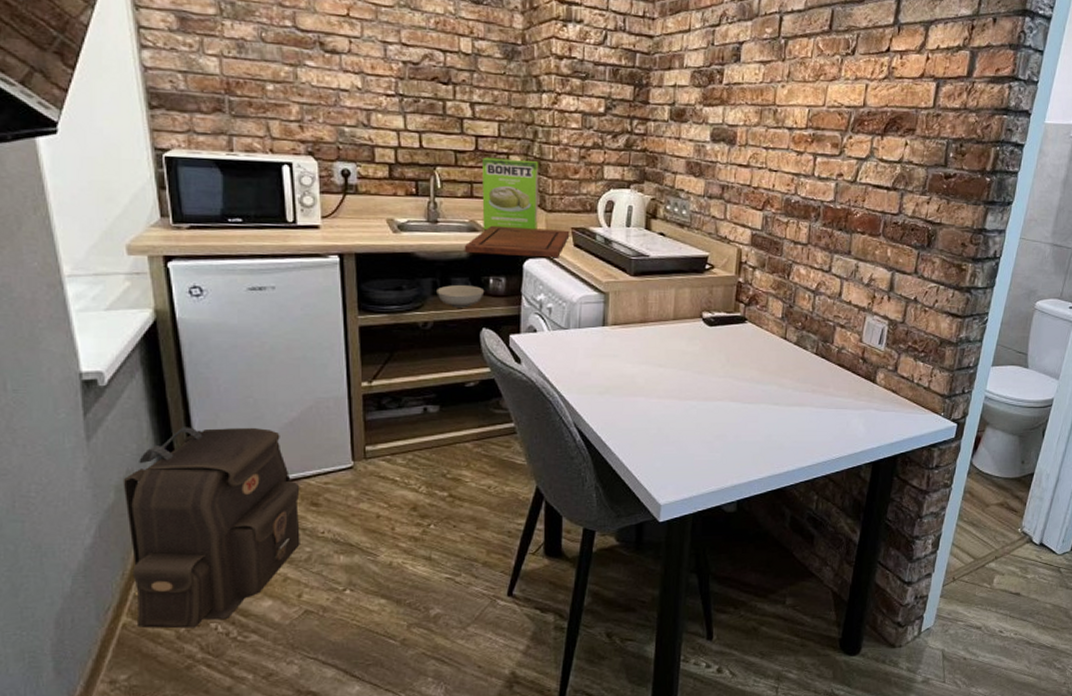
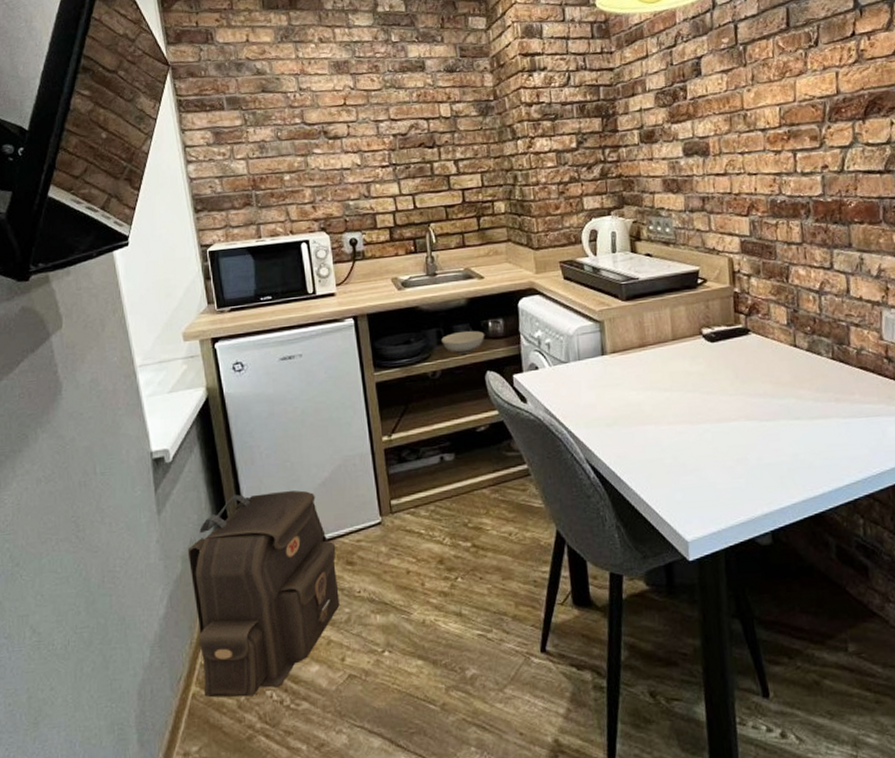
cutting board: present [464,225,570,258] -> none [462,264,559,300]
cake mix box: present [482,157,539,231] -> none [470,204,528,276]

